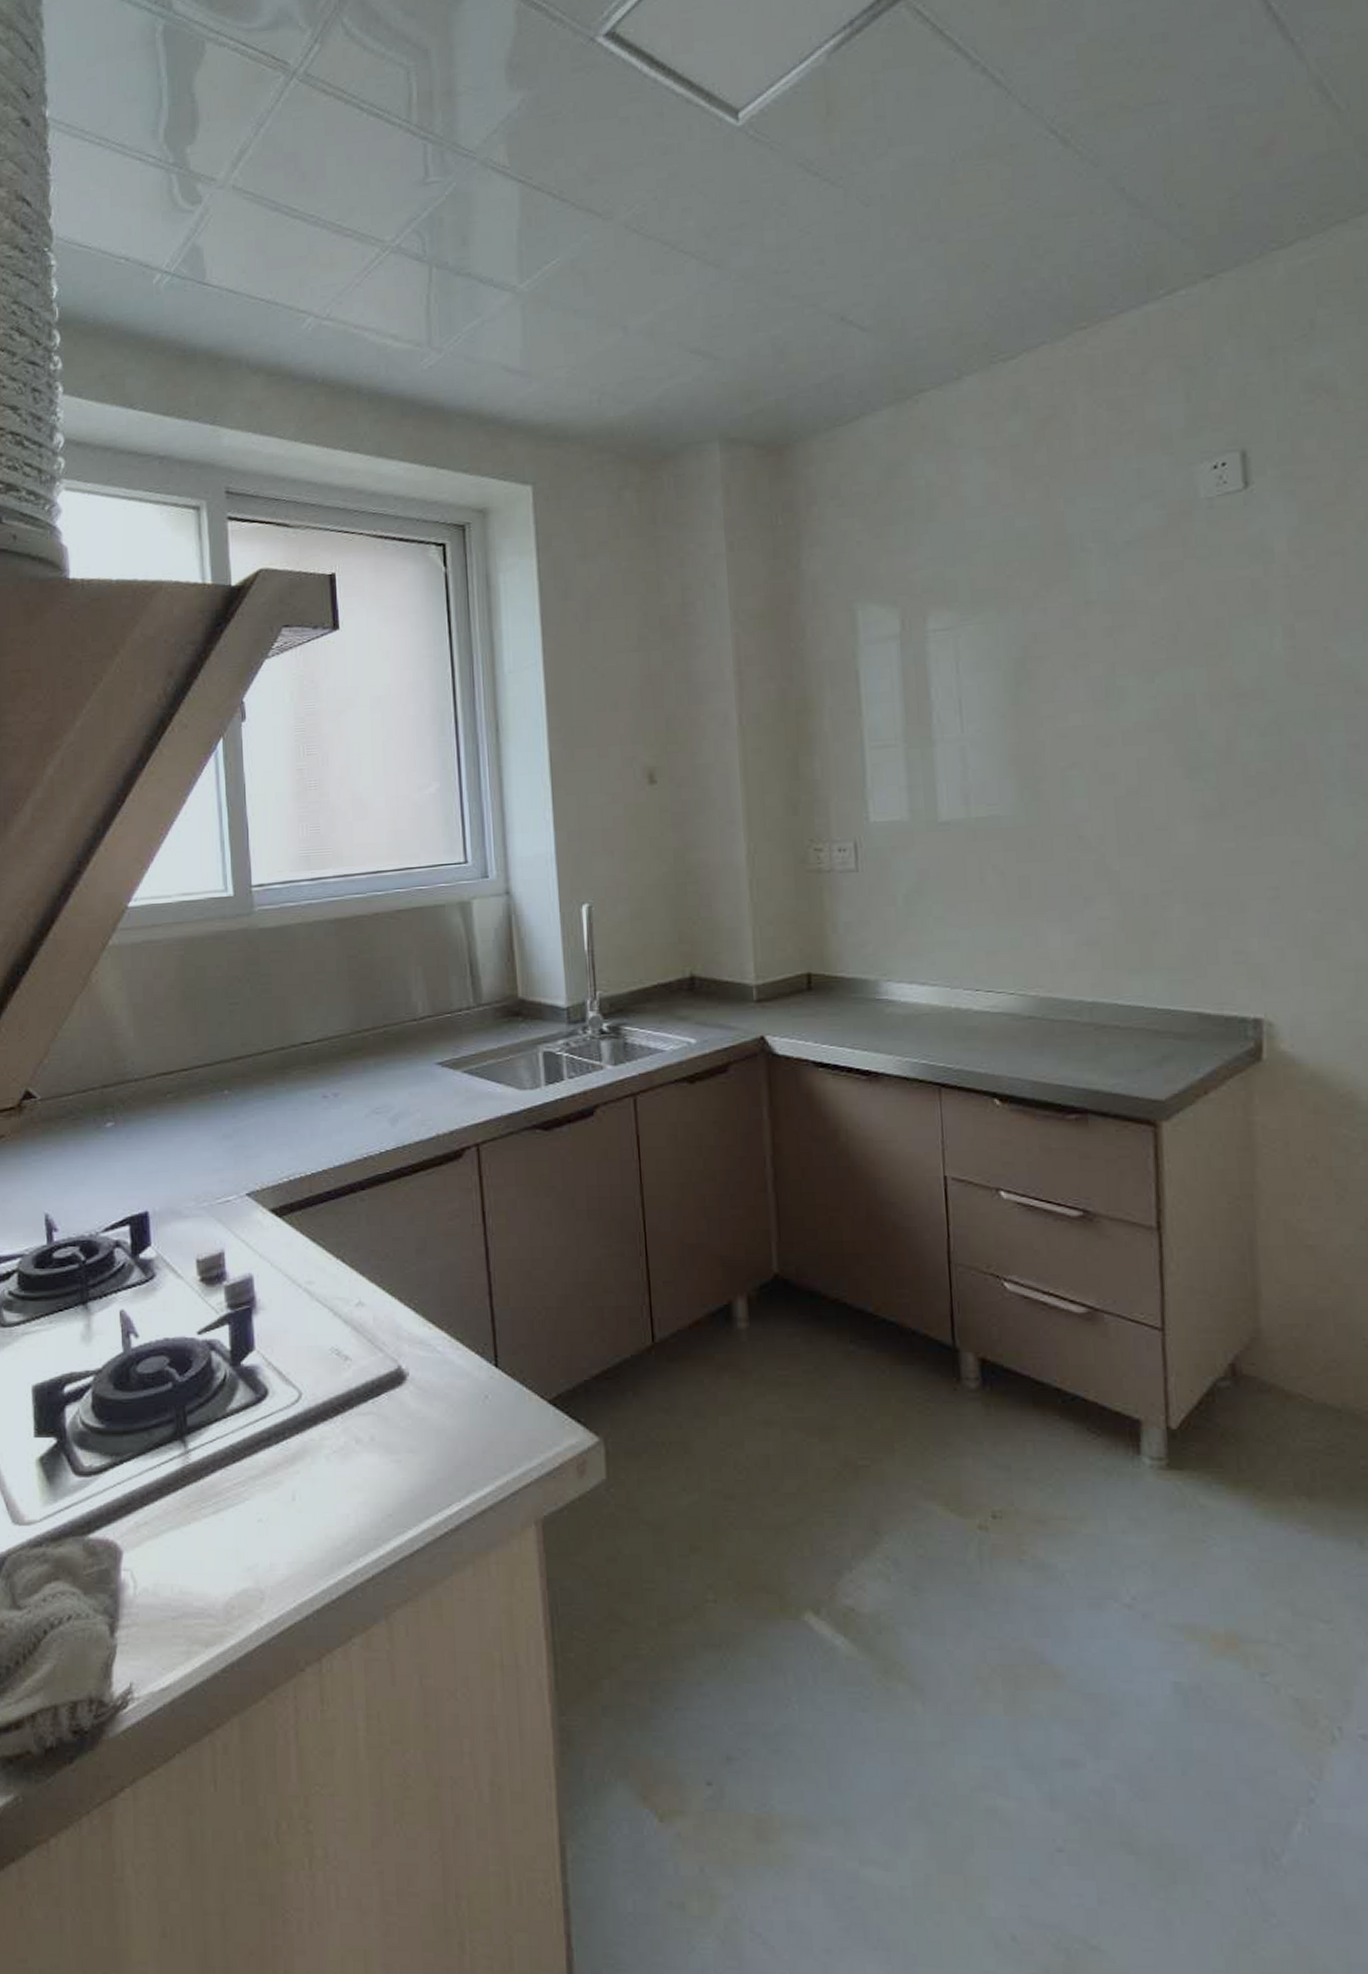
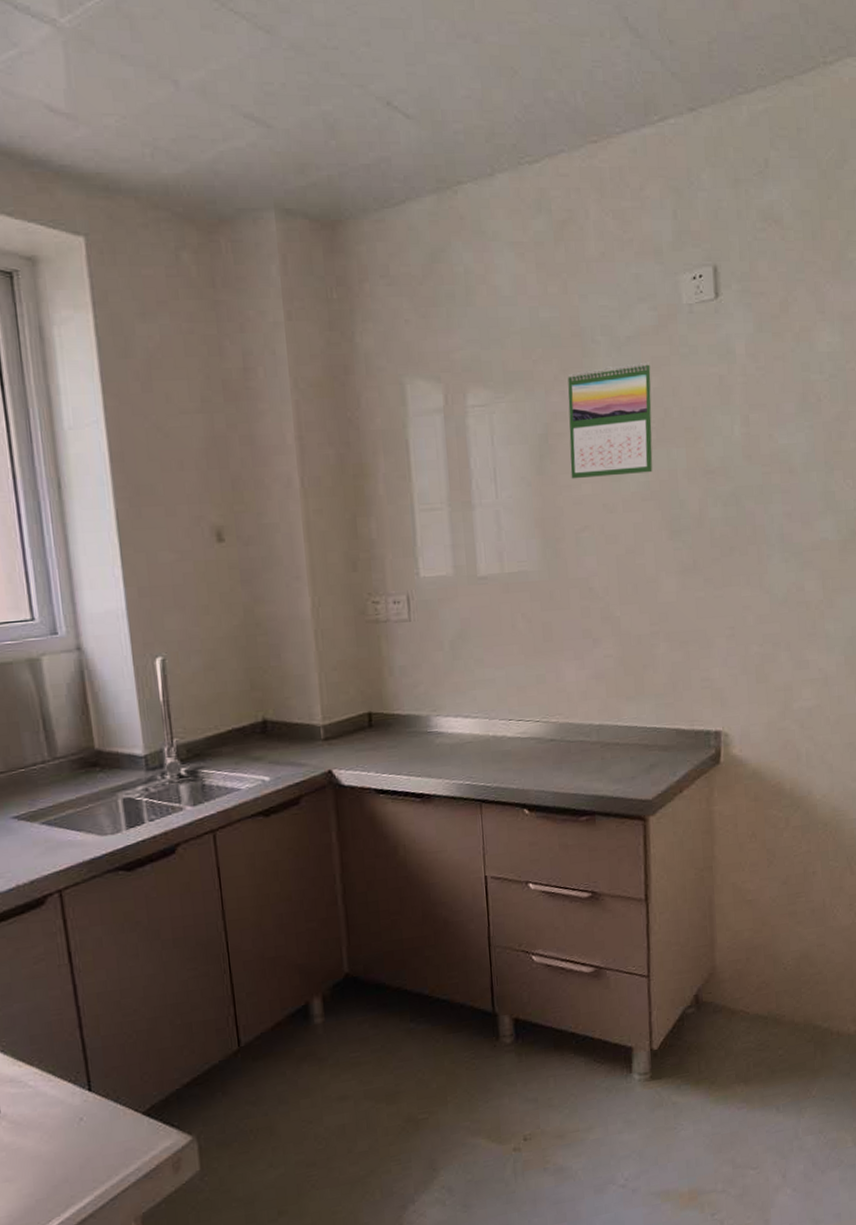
calendar: none [1050,568,1163,709] -> present [567,361,654,479]

